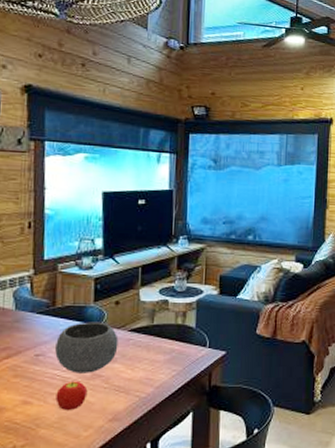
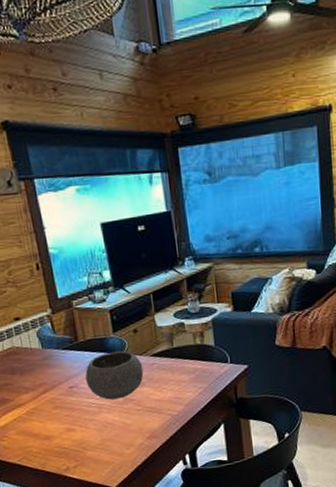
fruit: present [55,381,88,410] -> none [95,406,124,433]

